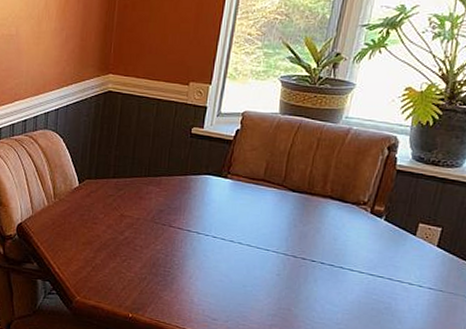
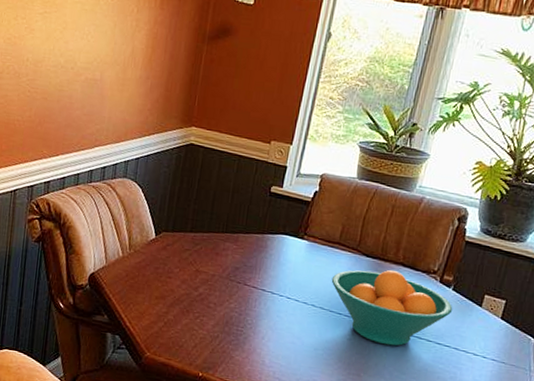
fruit bowl: none [257,203,386,280] -> present [331,269,453,346]

